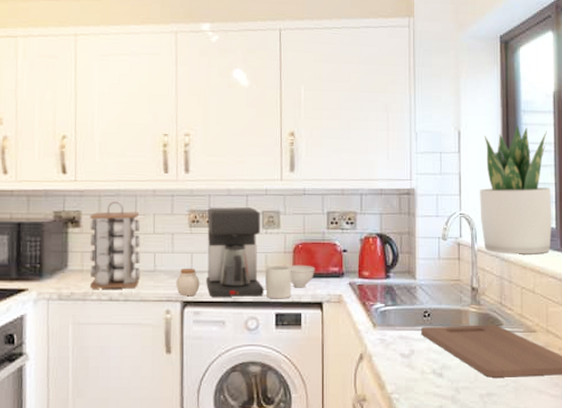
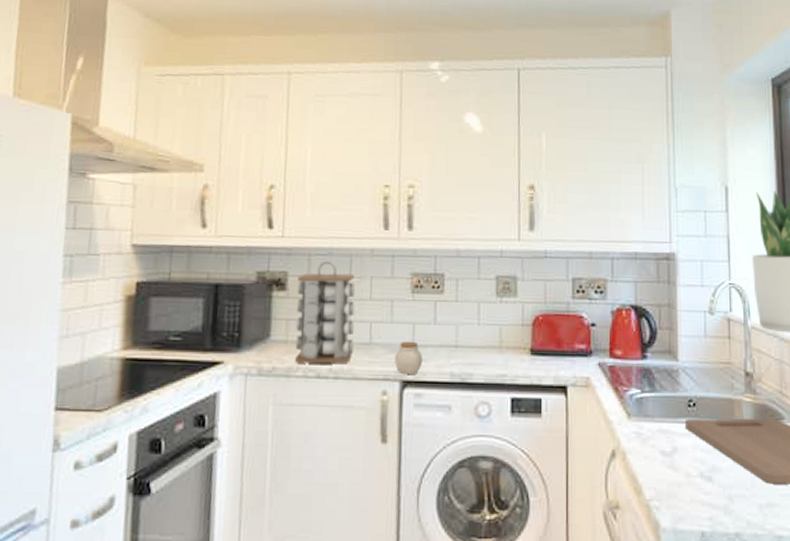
coffee maker: present [206,207,264,297] -> none [430,270,498,377]
mug: present [265,266,292,299] -> none [499,340,531,381]
bowl: present [286,265,316,288] -> none [524,340,559,368]

